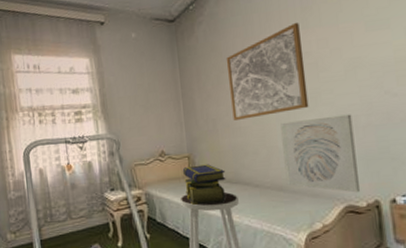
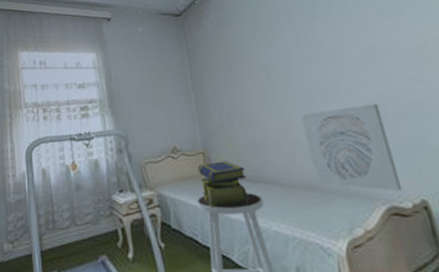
wall art: present [226,22,309,120] -> none [236,12,330,113]

